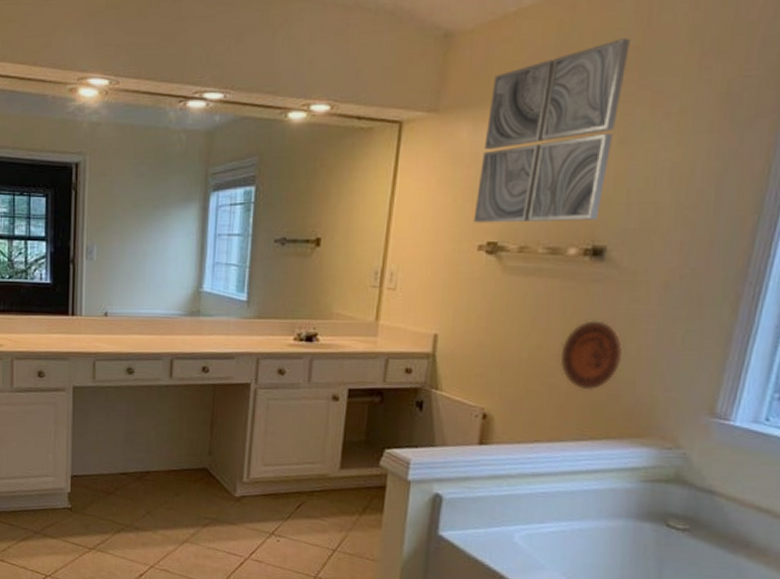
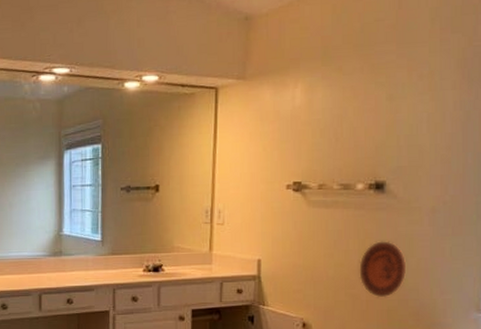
wall art: present [473,38,631,223] -> none [281,18,388,167]

